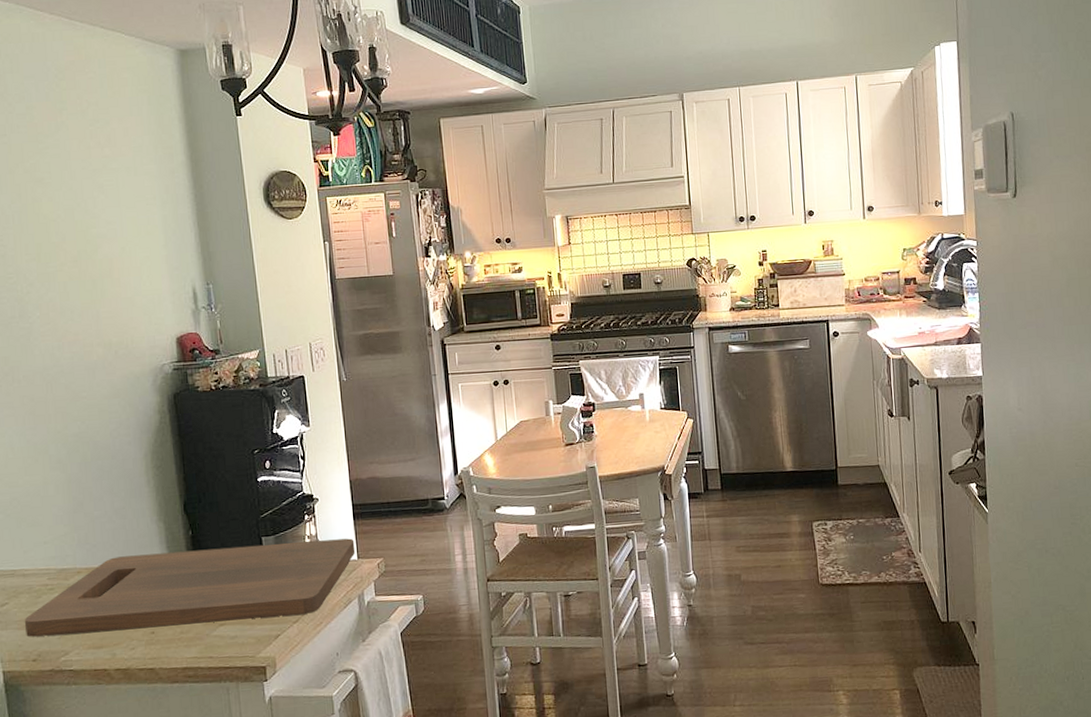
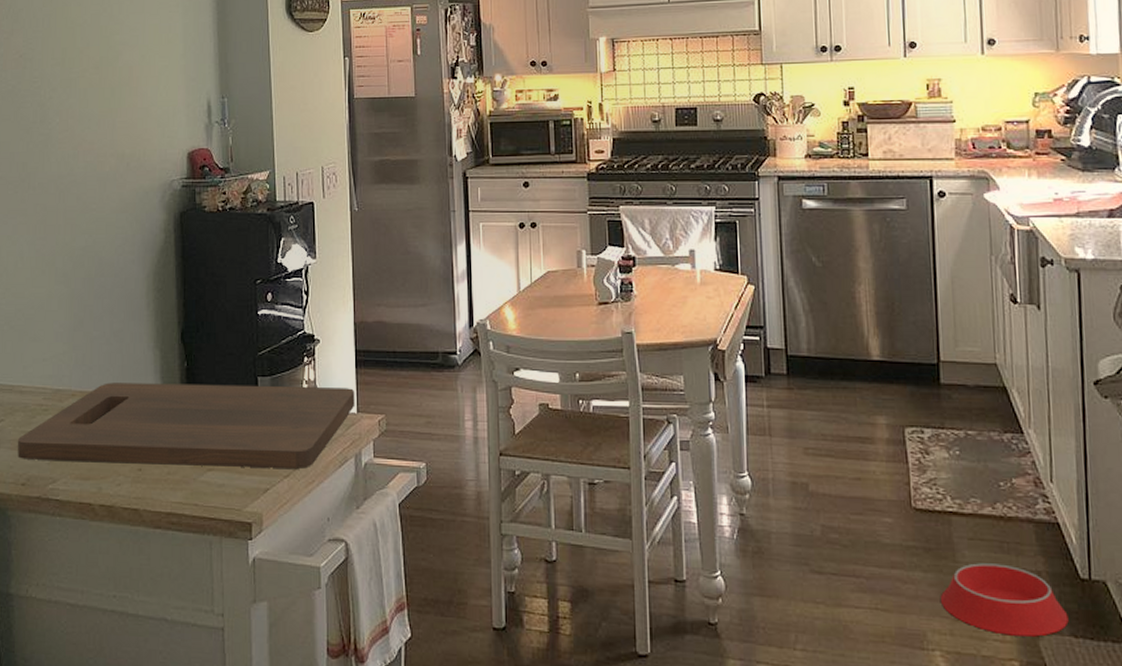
pet bowl: none [841,618,934,672] -> present [940,563,1069,637]

